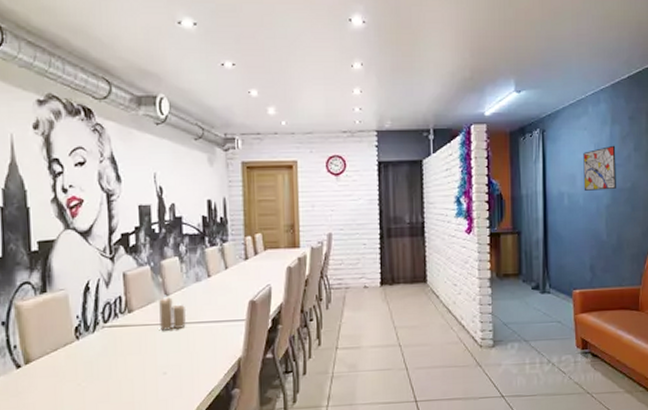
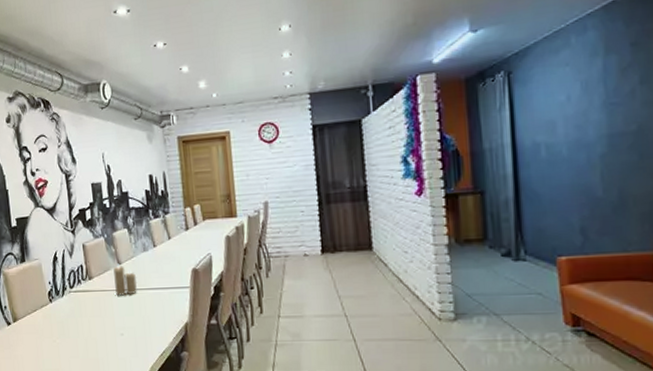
wall art: present [583,145,616,191] -> none [565,80,615,139]

